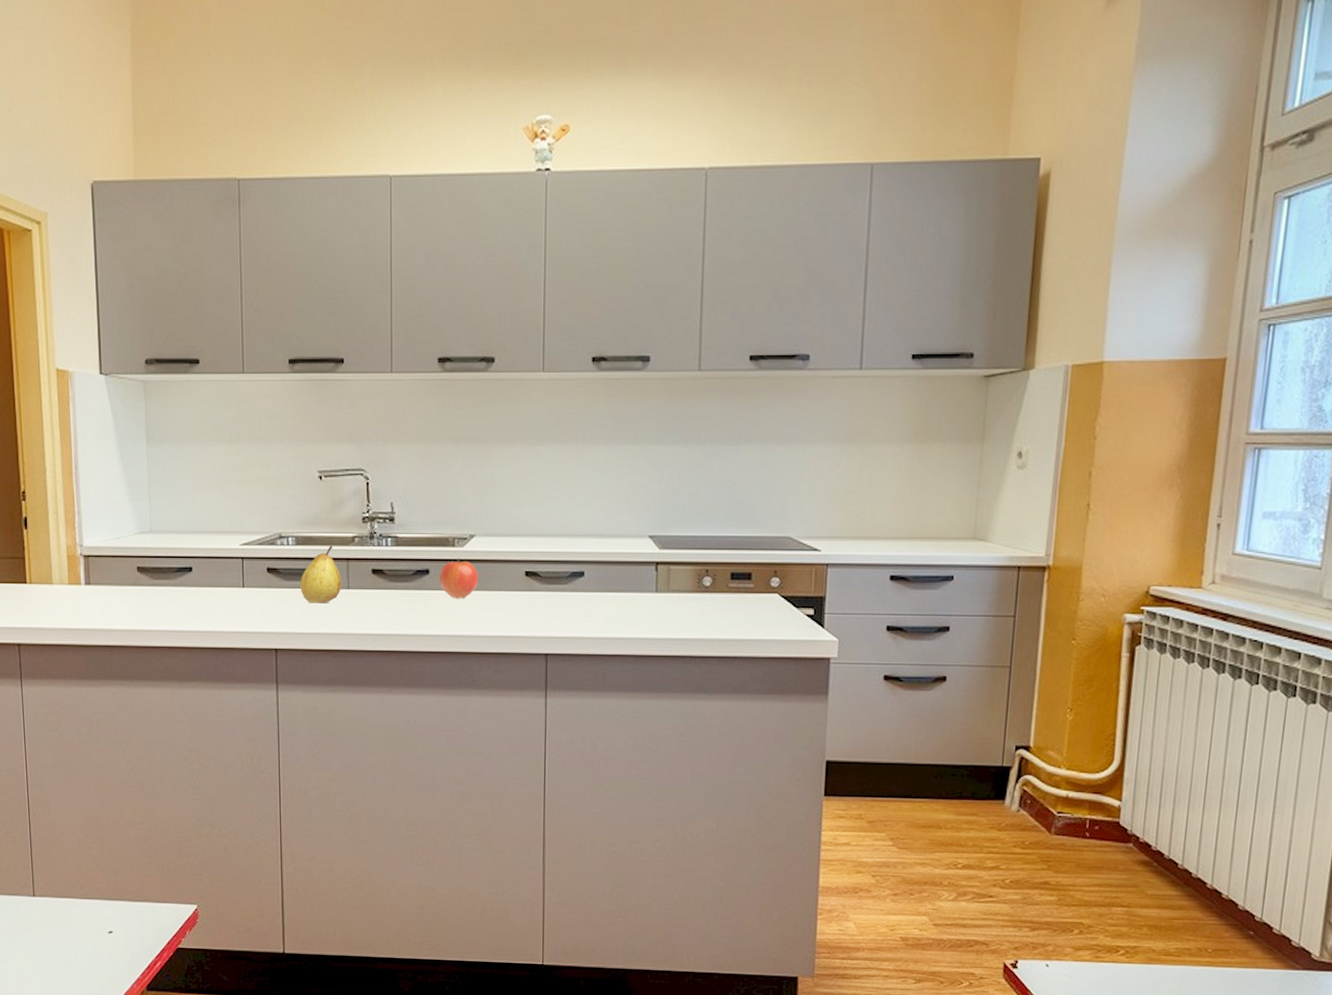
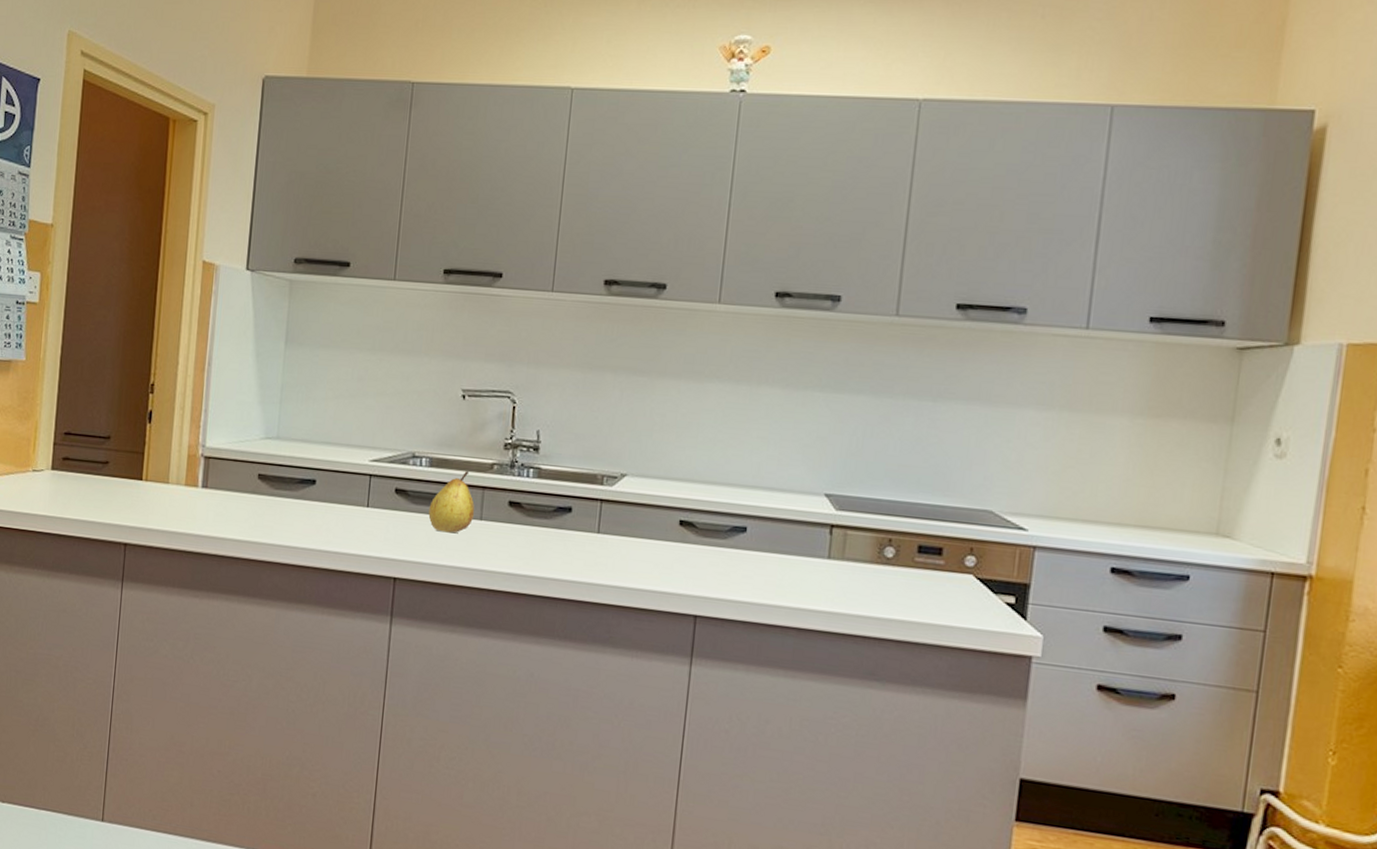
apple: present [439,557,479,599] -> none [581,497,627,544]

